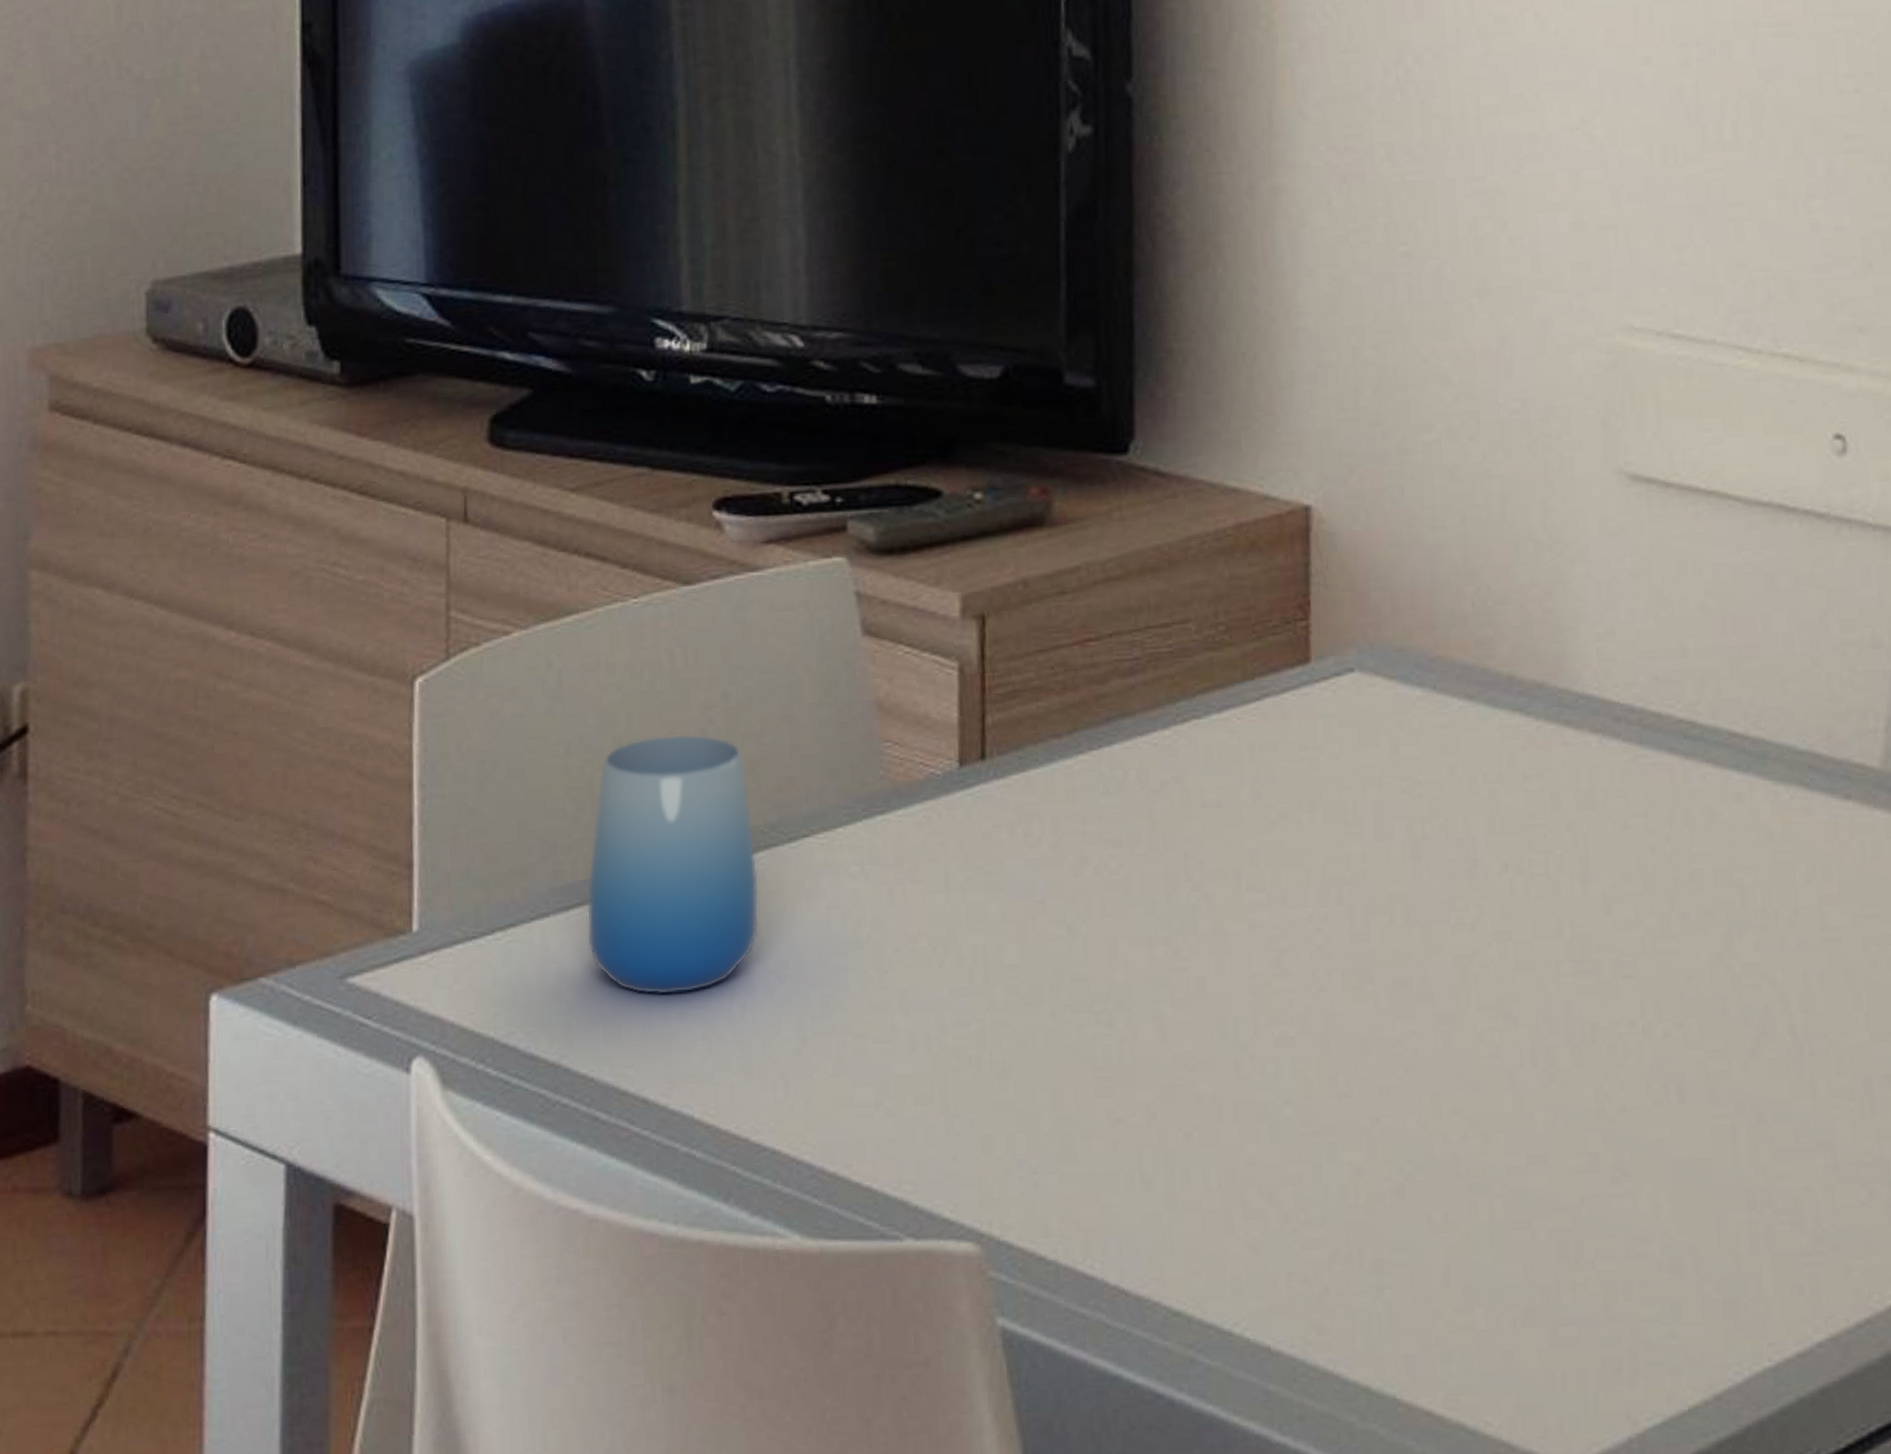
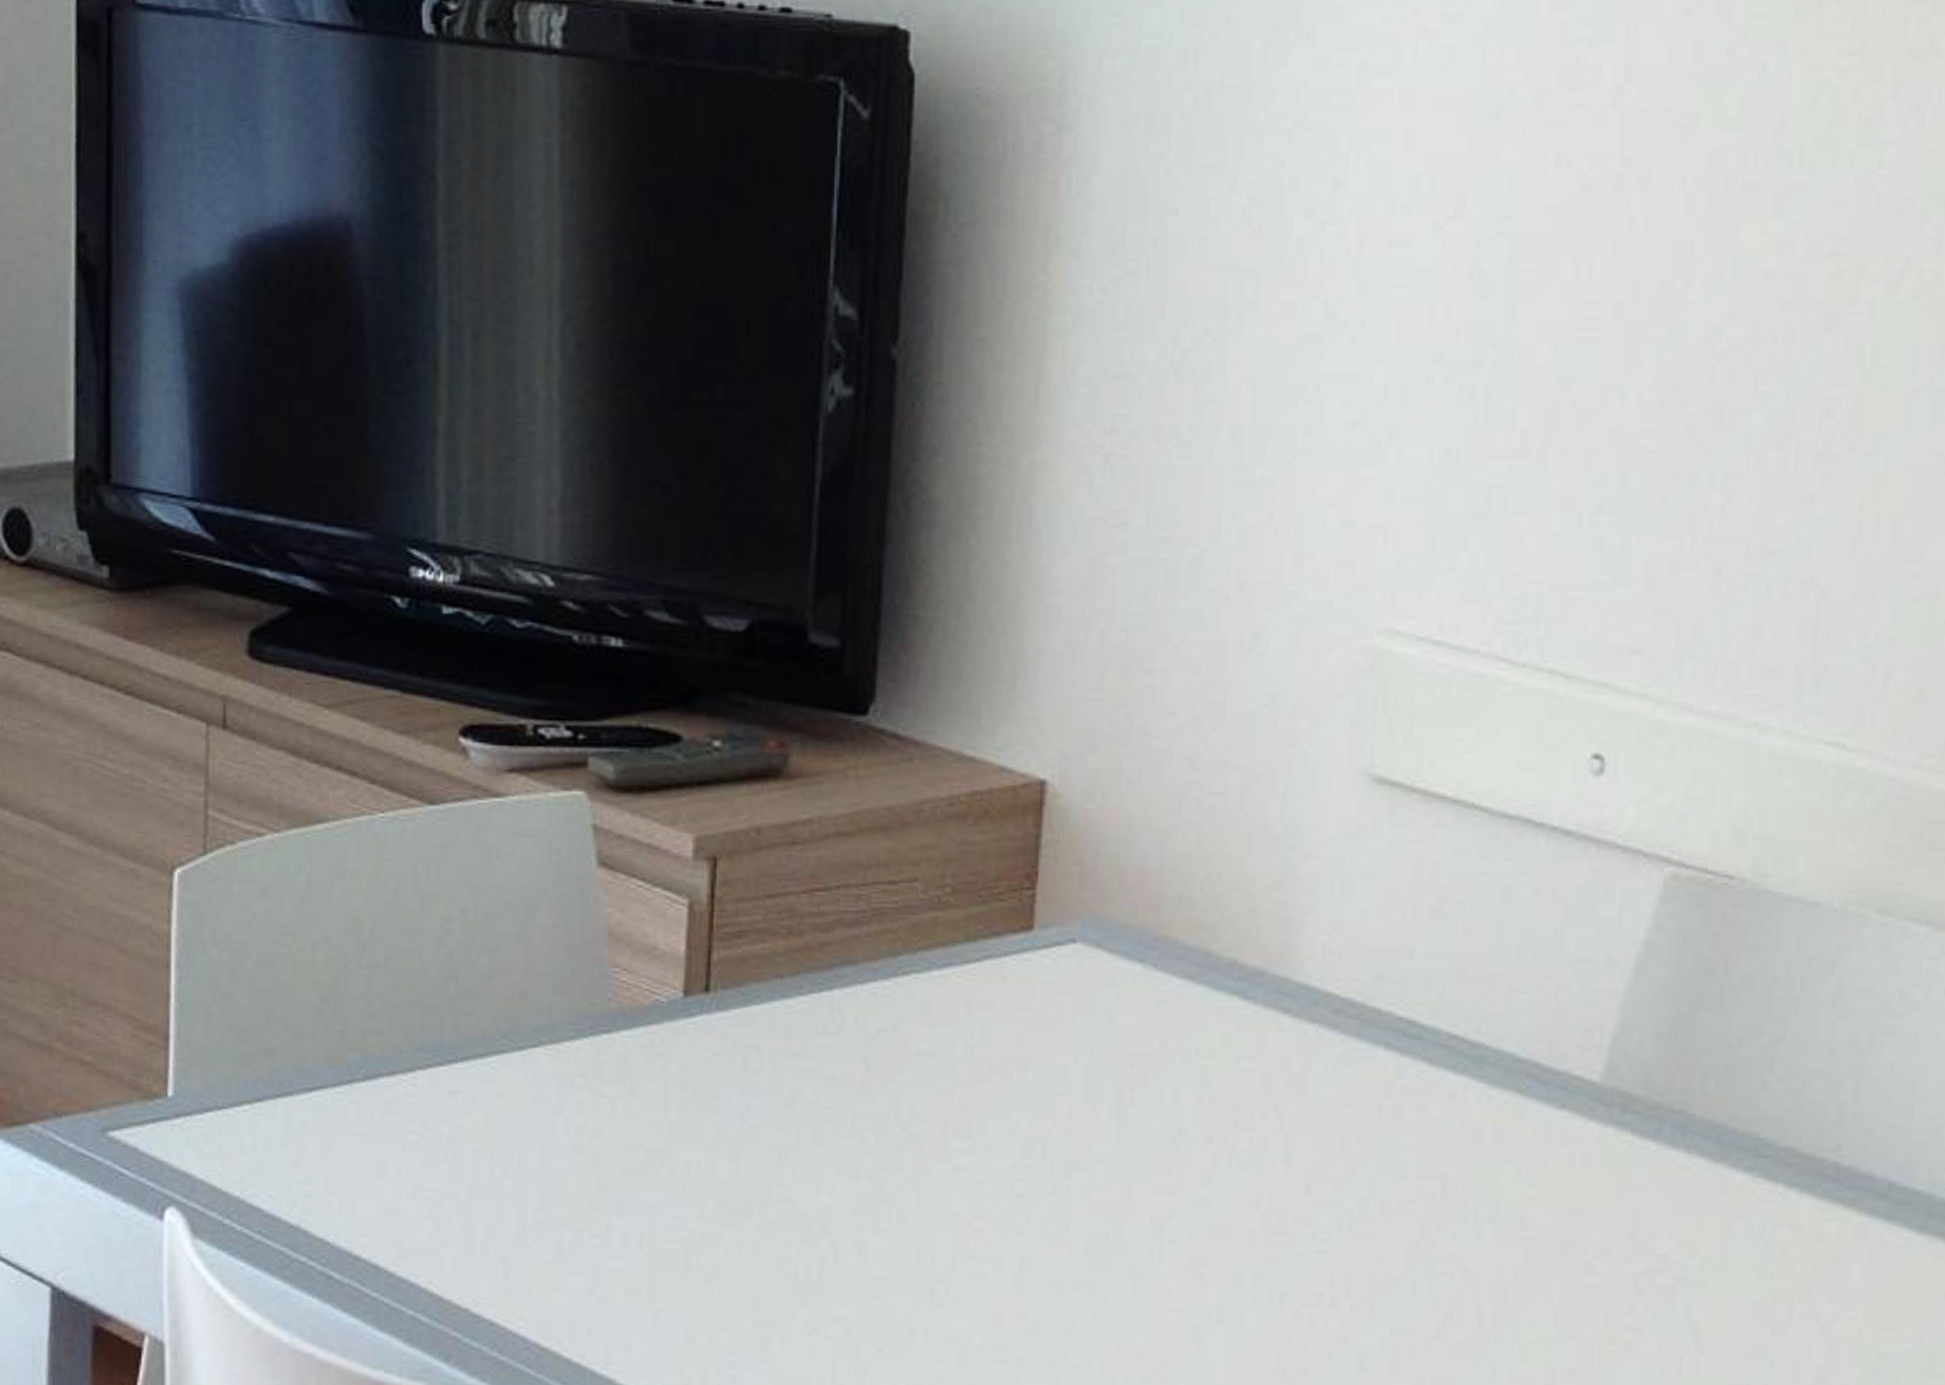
cup: present [587,734,759,995] -> none [327,942,488,1176]

